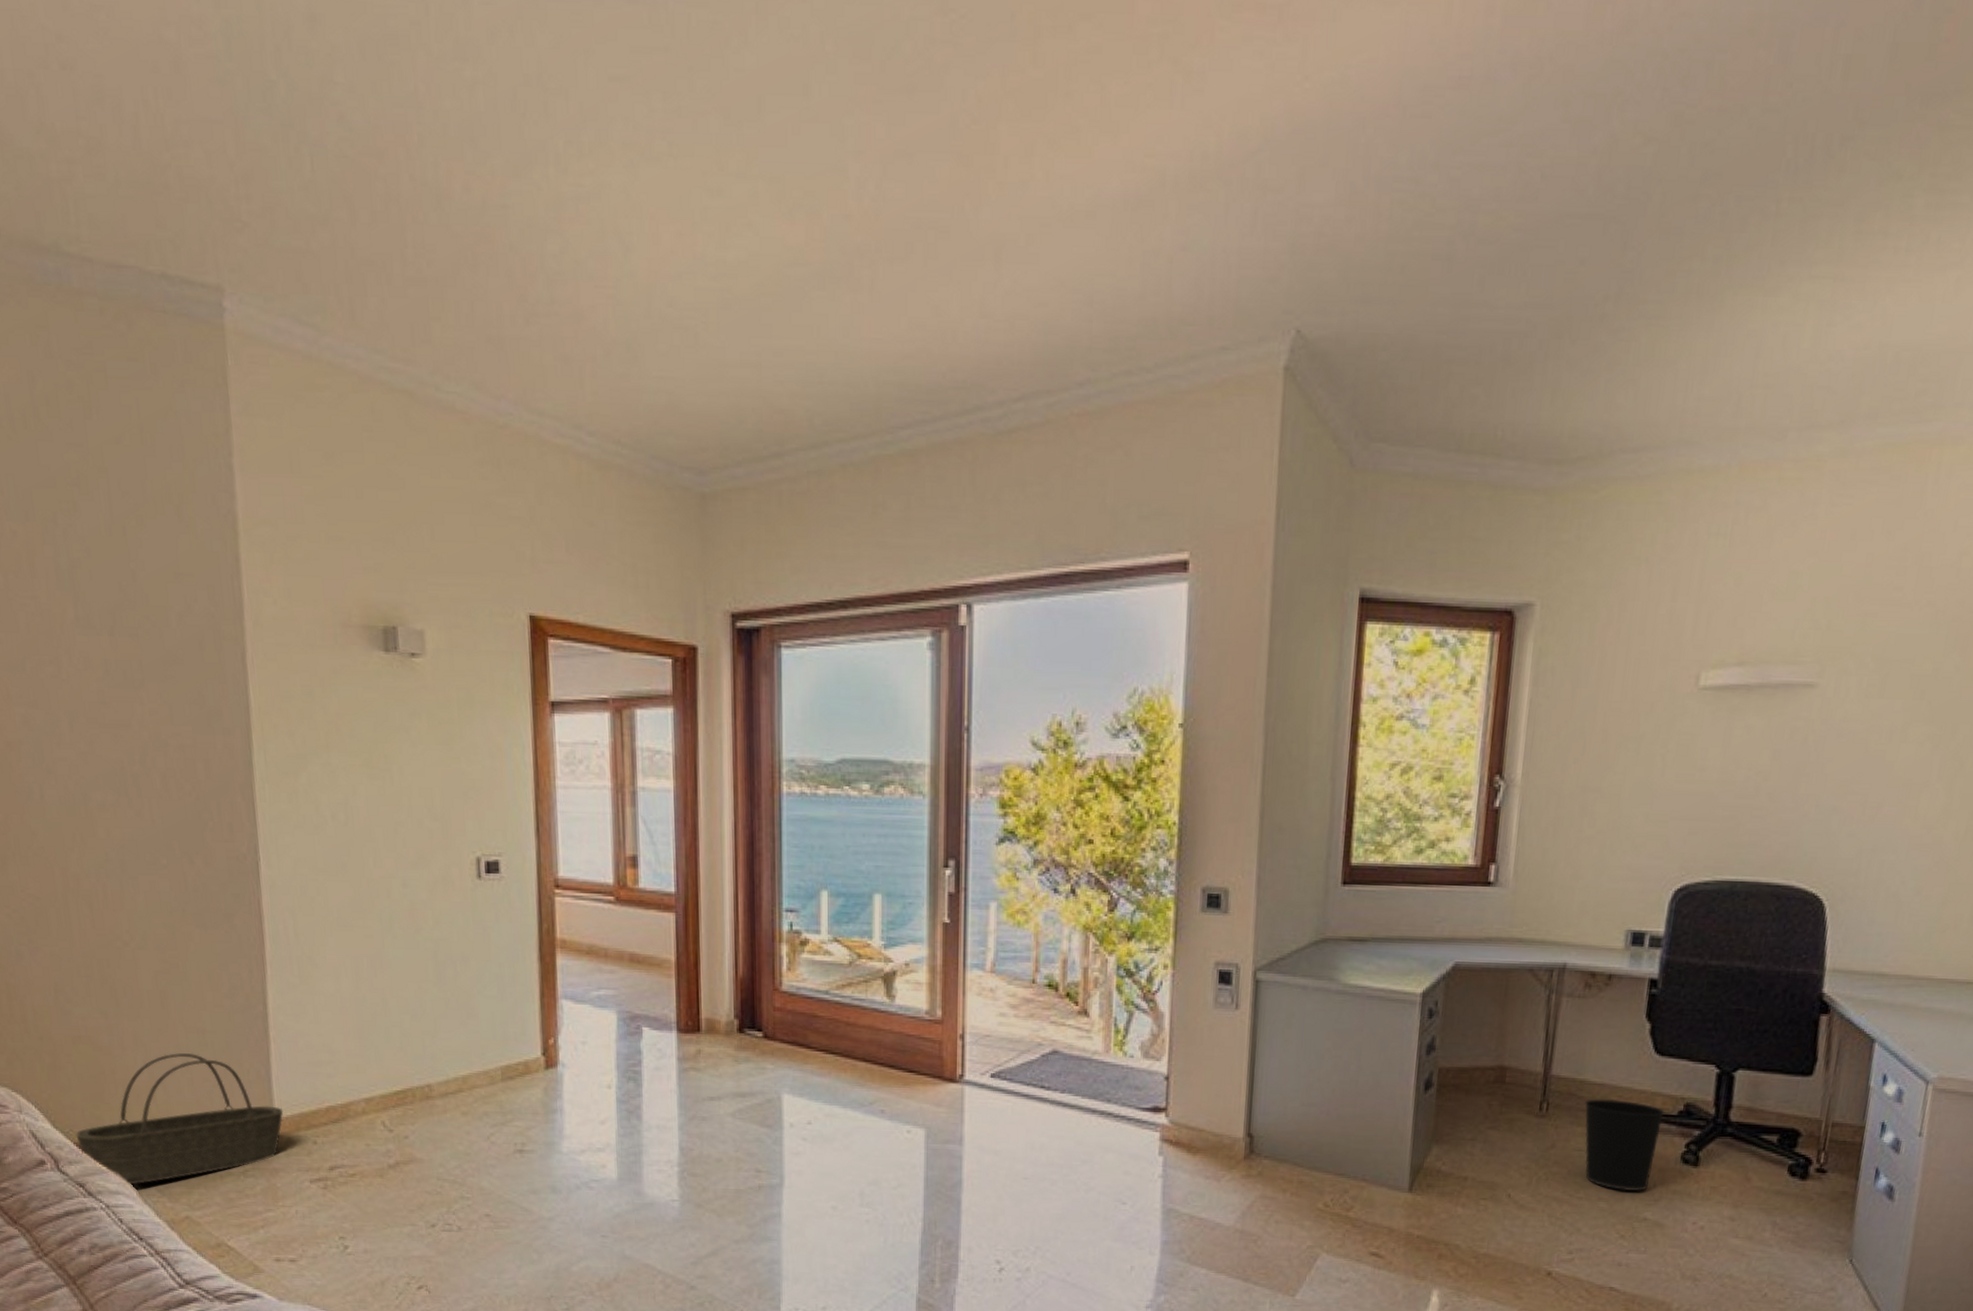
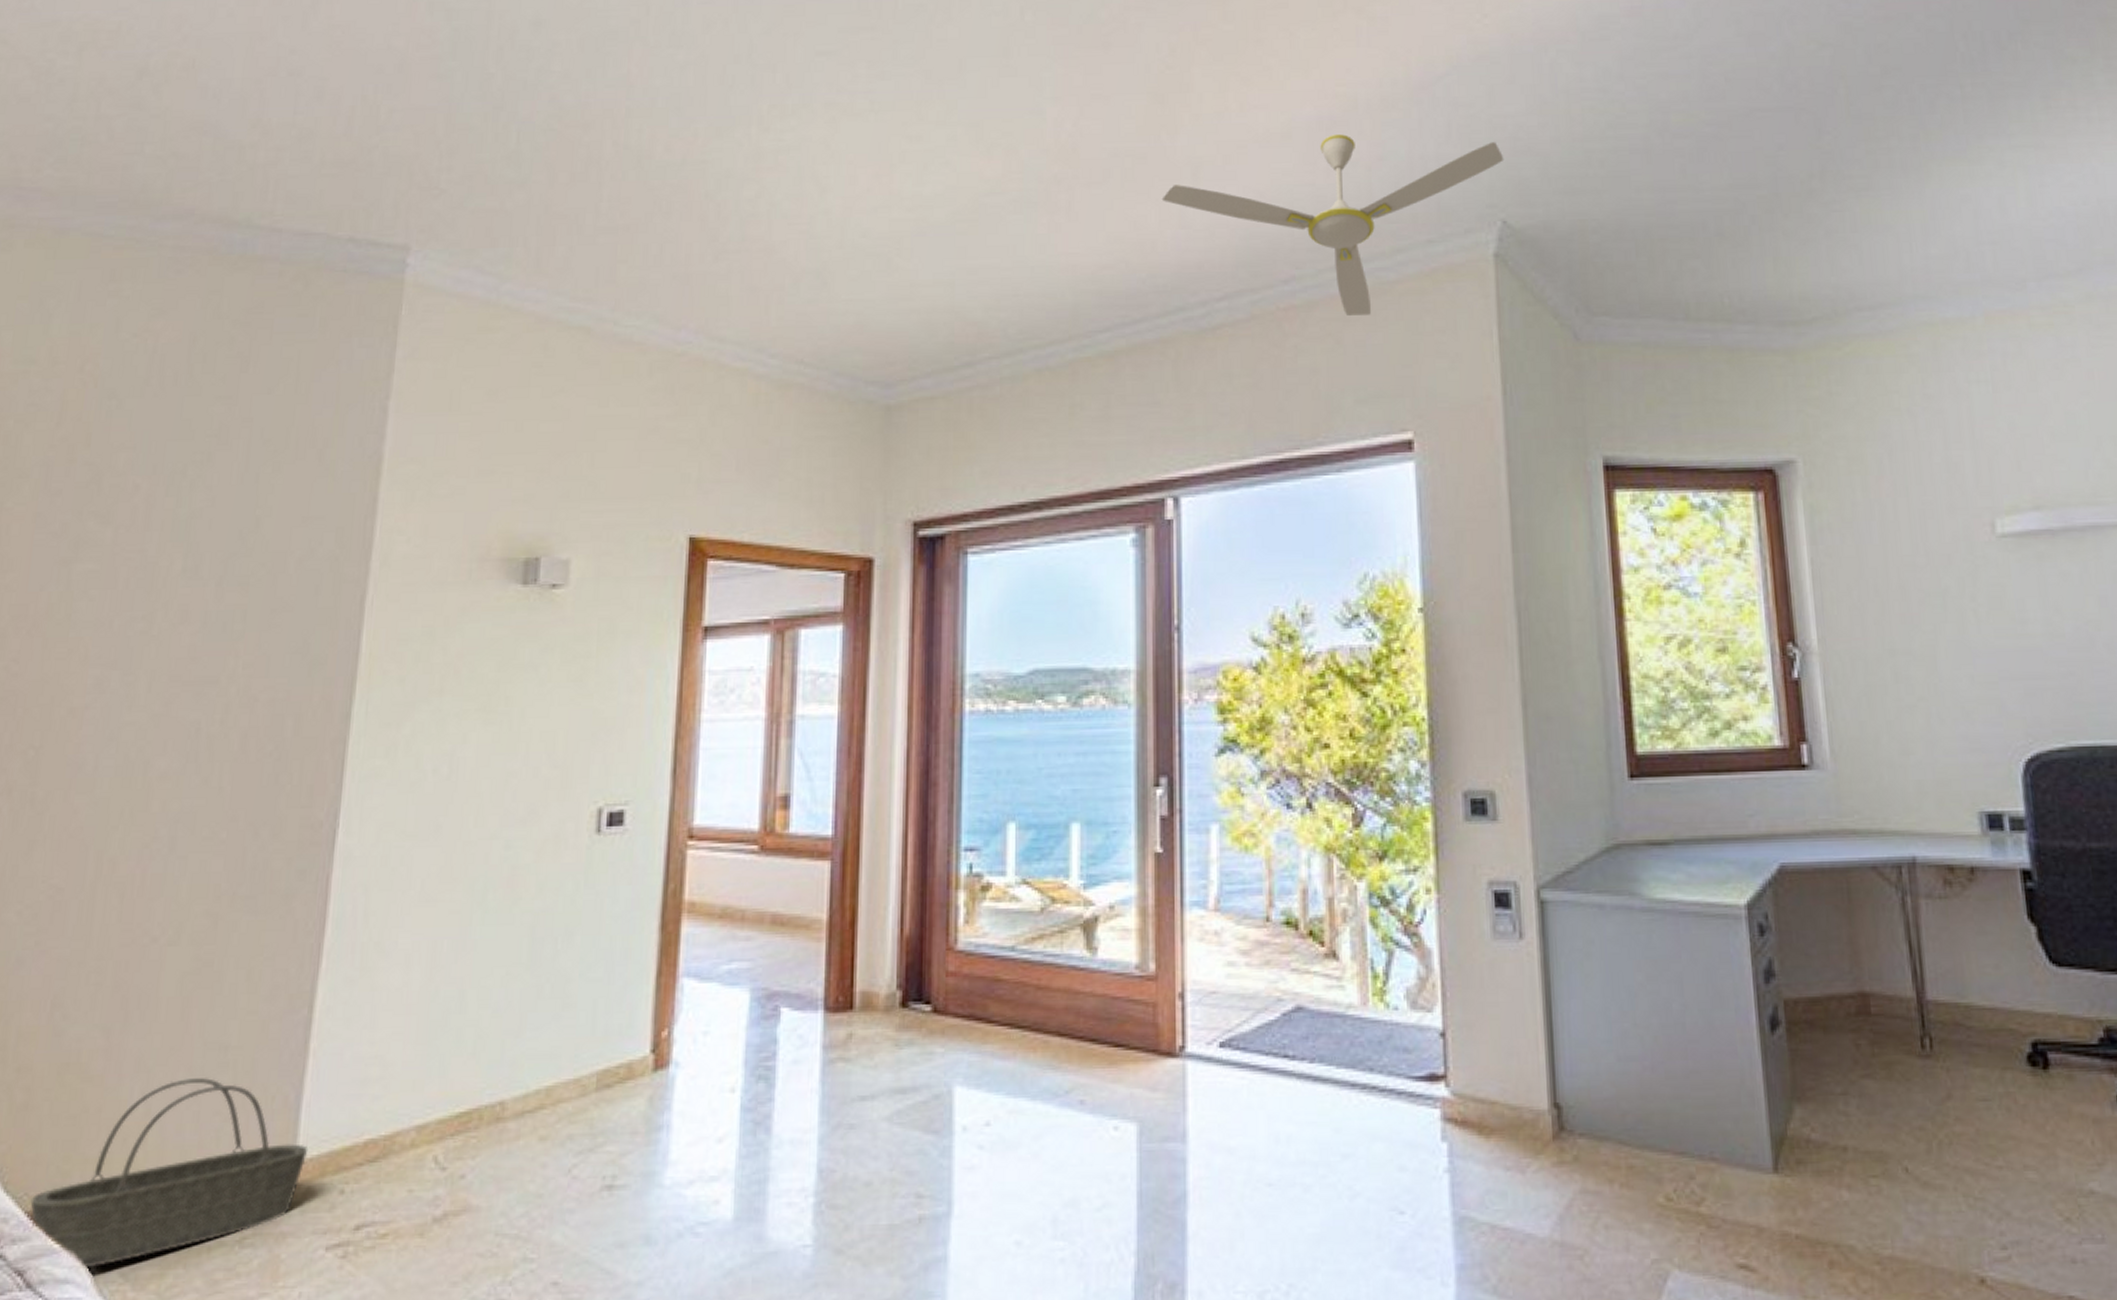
ceiling fan: none [963,217,1307,427] -> present [1161,134,1504,316]
wastebasket: present [1584,1099,1666,1192] -> none [1977,1028,2085,1154]

